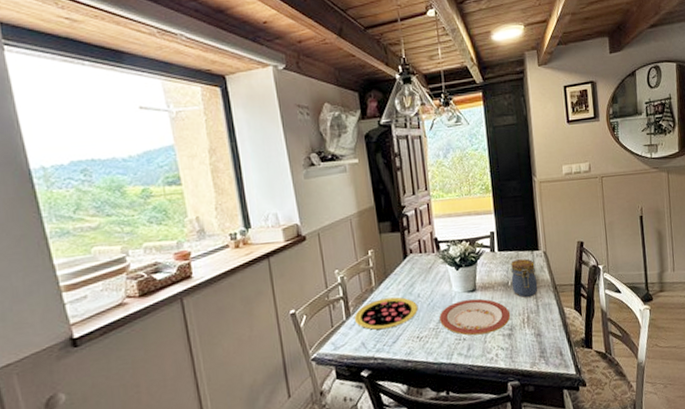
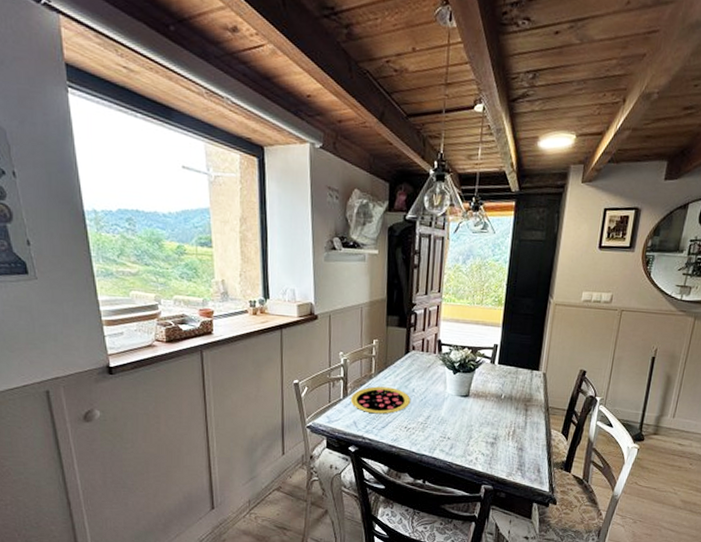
plate: present [439,298,511,336] -> none [429,403,498,438]
jar: present [511,258,538,298] -> none [504,376,532,413]

